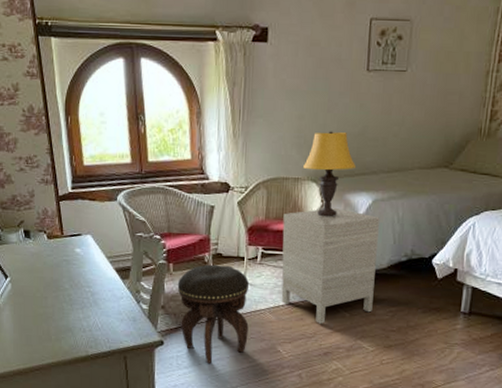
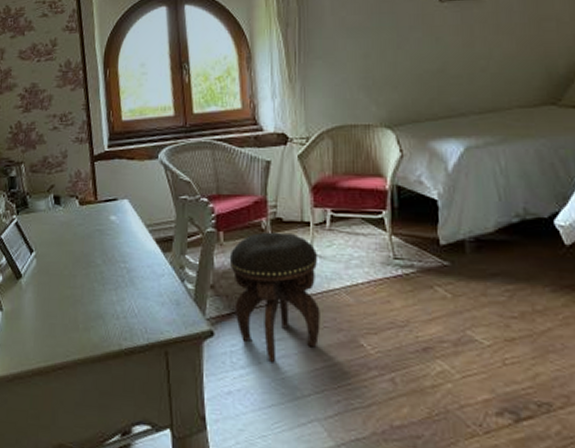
nightstand: present [281,207,379,324] -> none [354,157,482,308]
table lamp: present [303,131,357,217] -> none [374,69,440,170]

